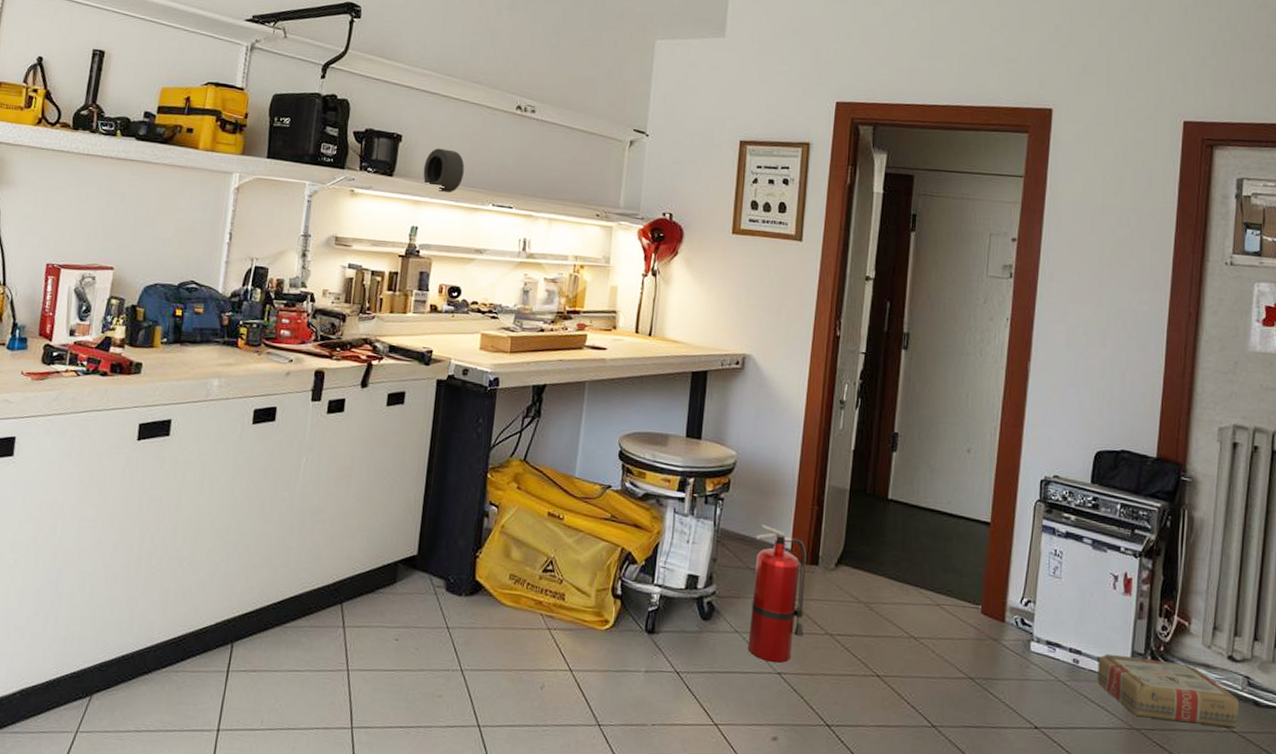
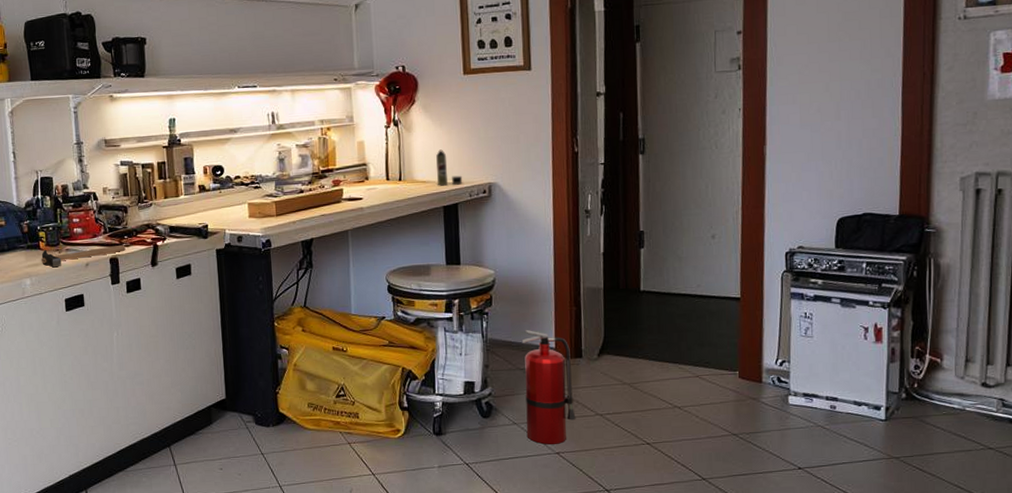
claw hammer: none [236,348,336,372] -> present [41,245,126,268]
duct tape: present [423,148,465,194] -> none [170,43,208,84]
aerosol can: none [689,309,717,351] -> present [436,149,463,186]
carton: present [1097,653,1240,729] -> none [854,395,995,447]

